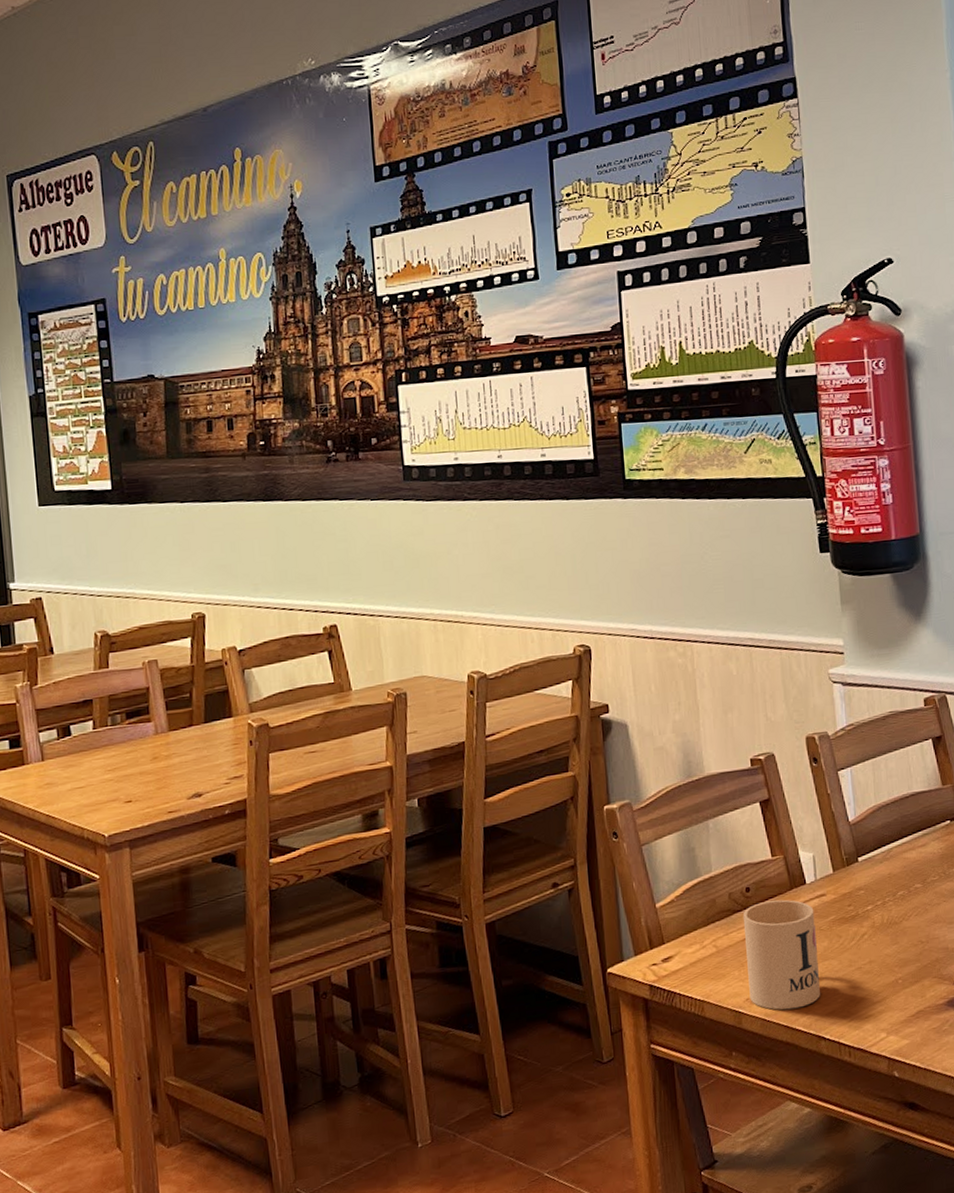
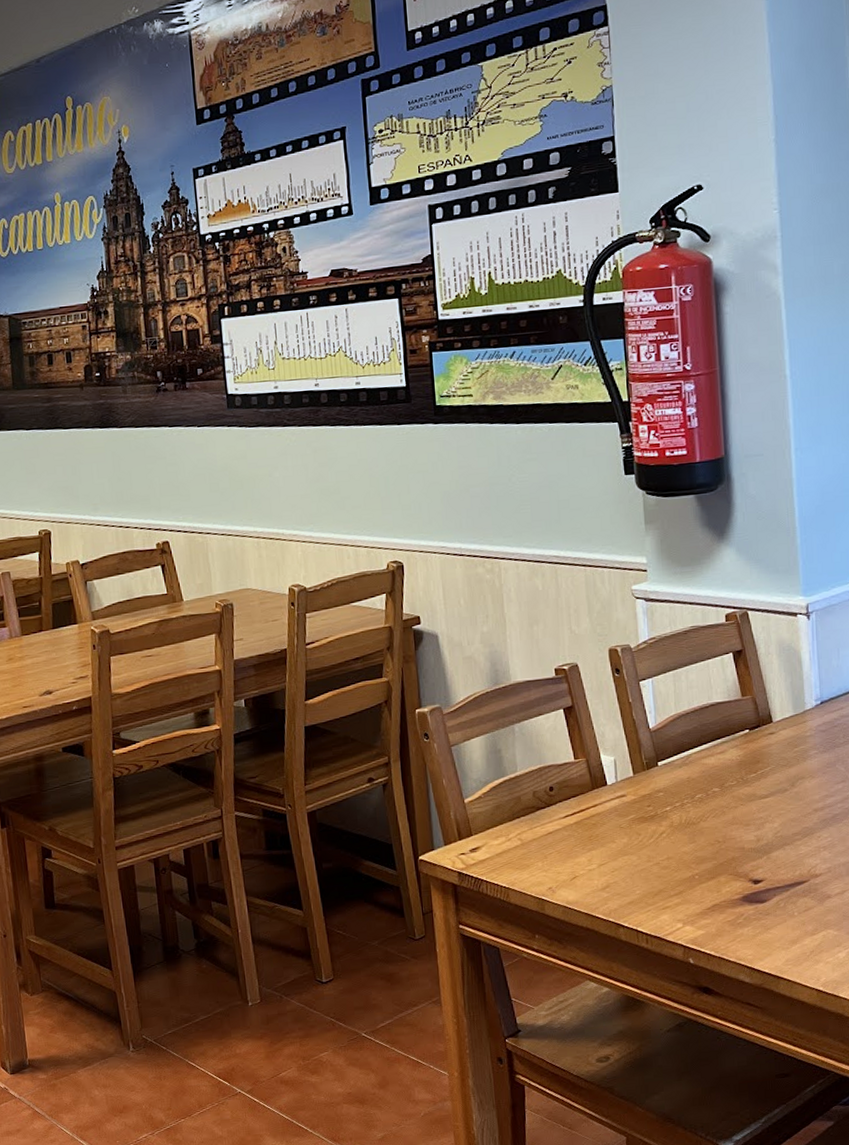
mug: present [742,899,820,1010] -> none [546,799,619,899]

